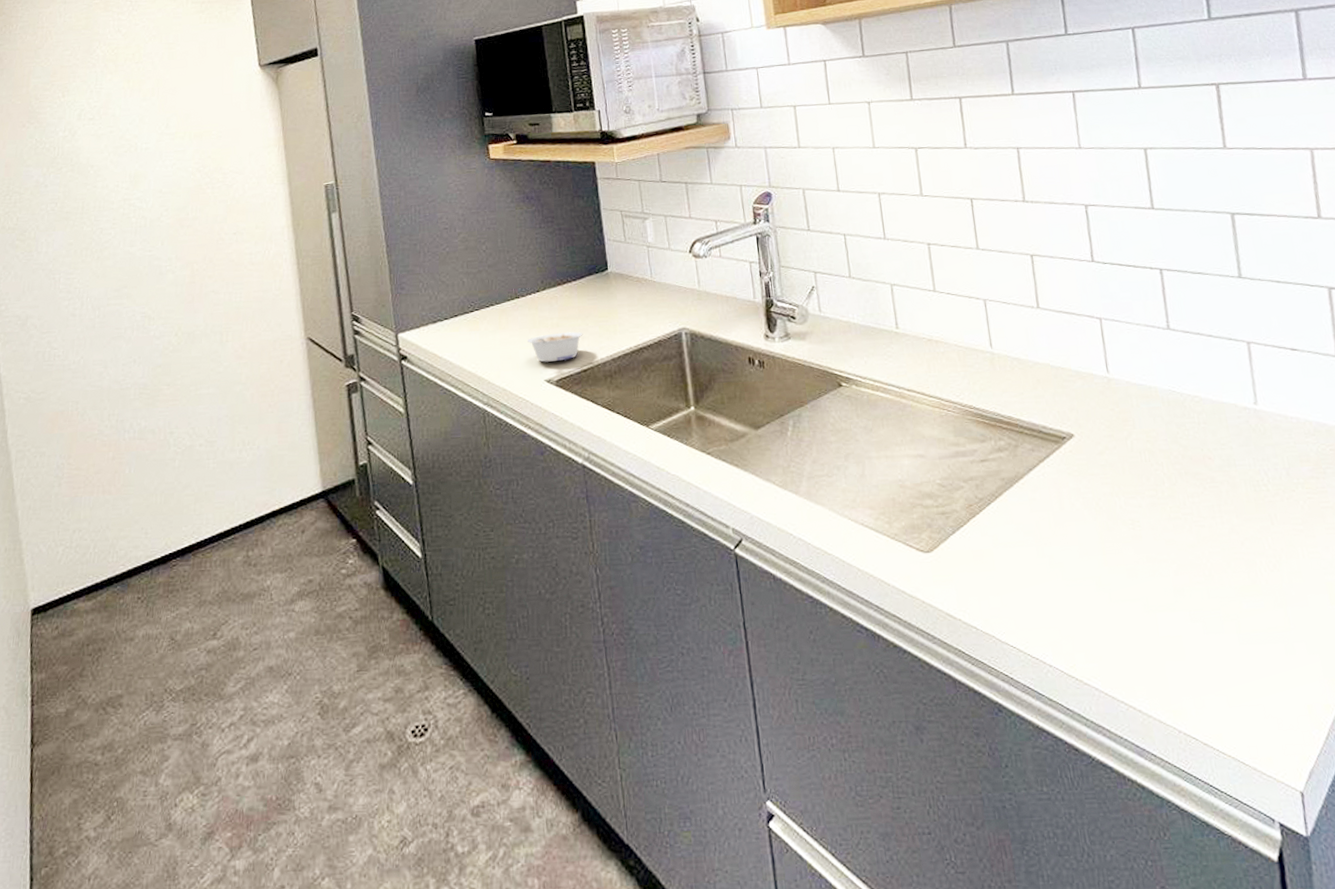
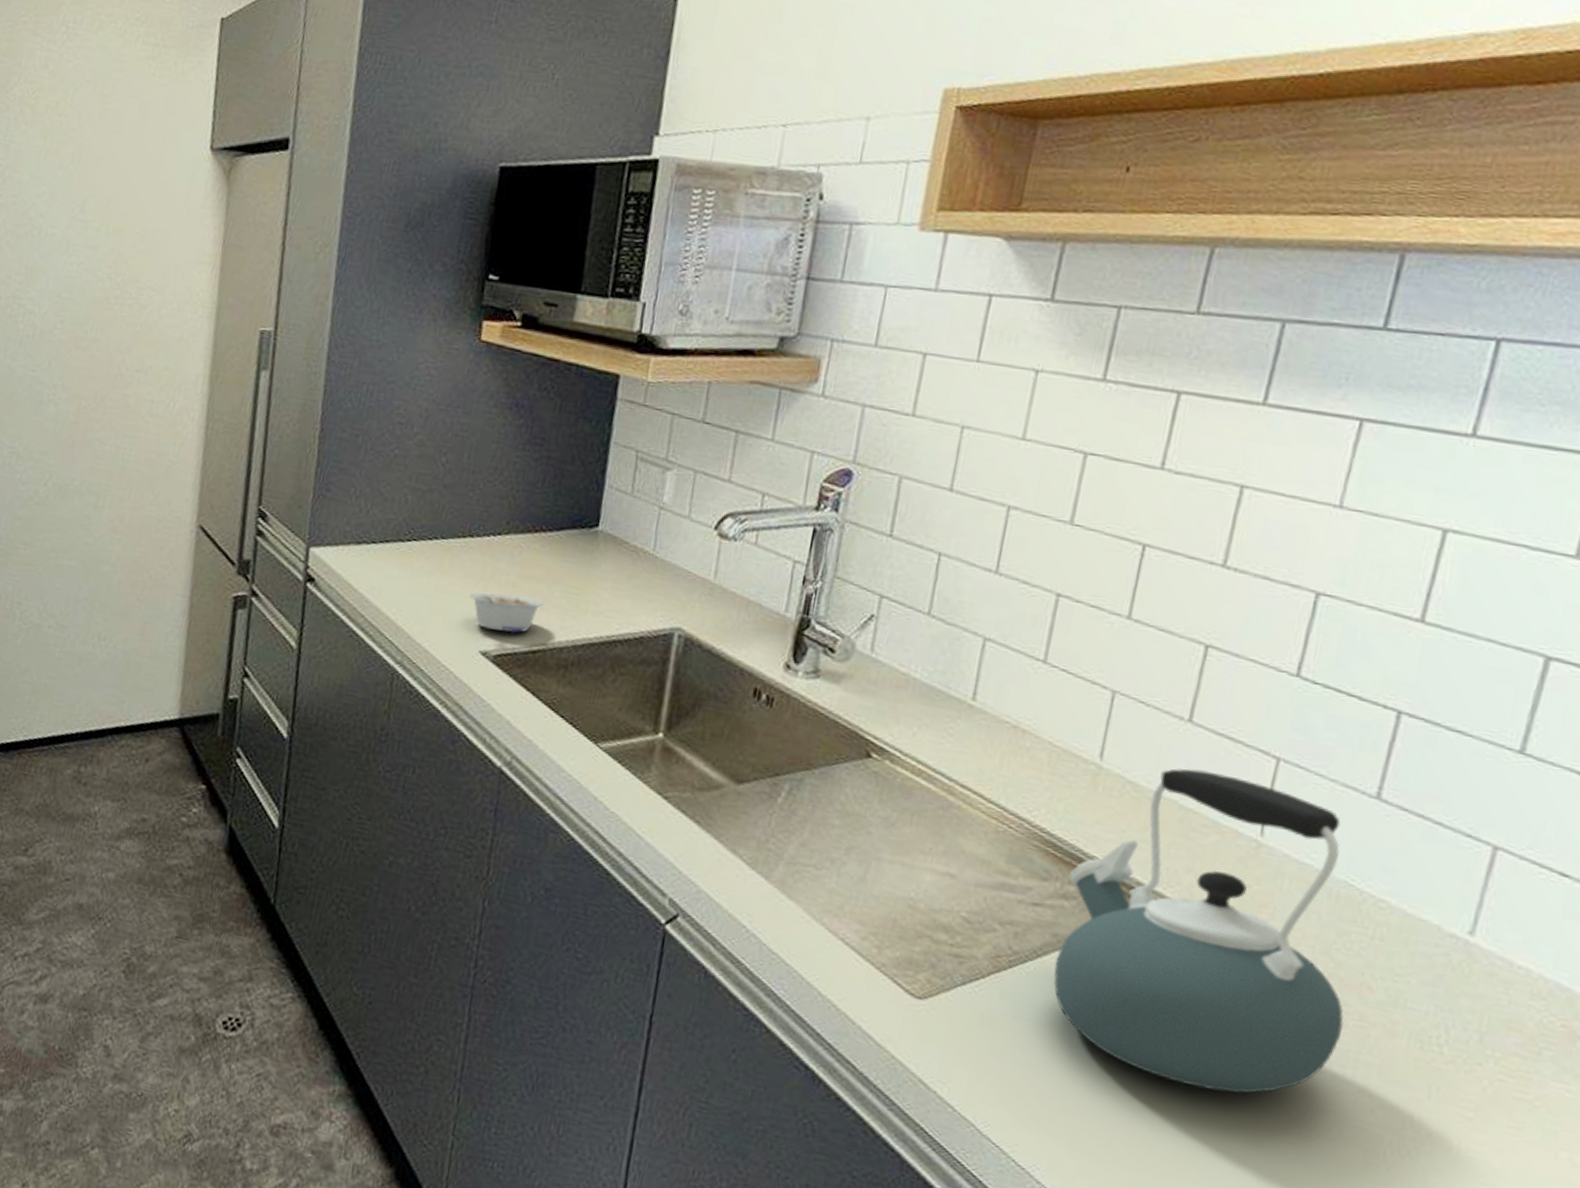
kettle: none [998,338,1205,562] -> present [1053,768,1344,1094]

